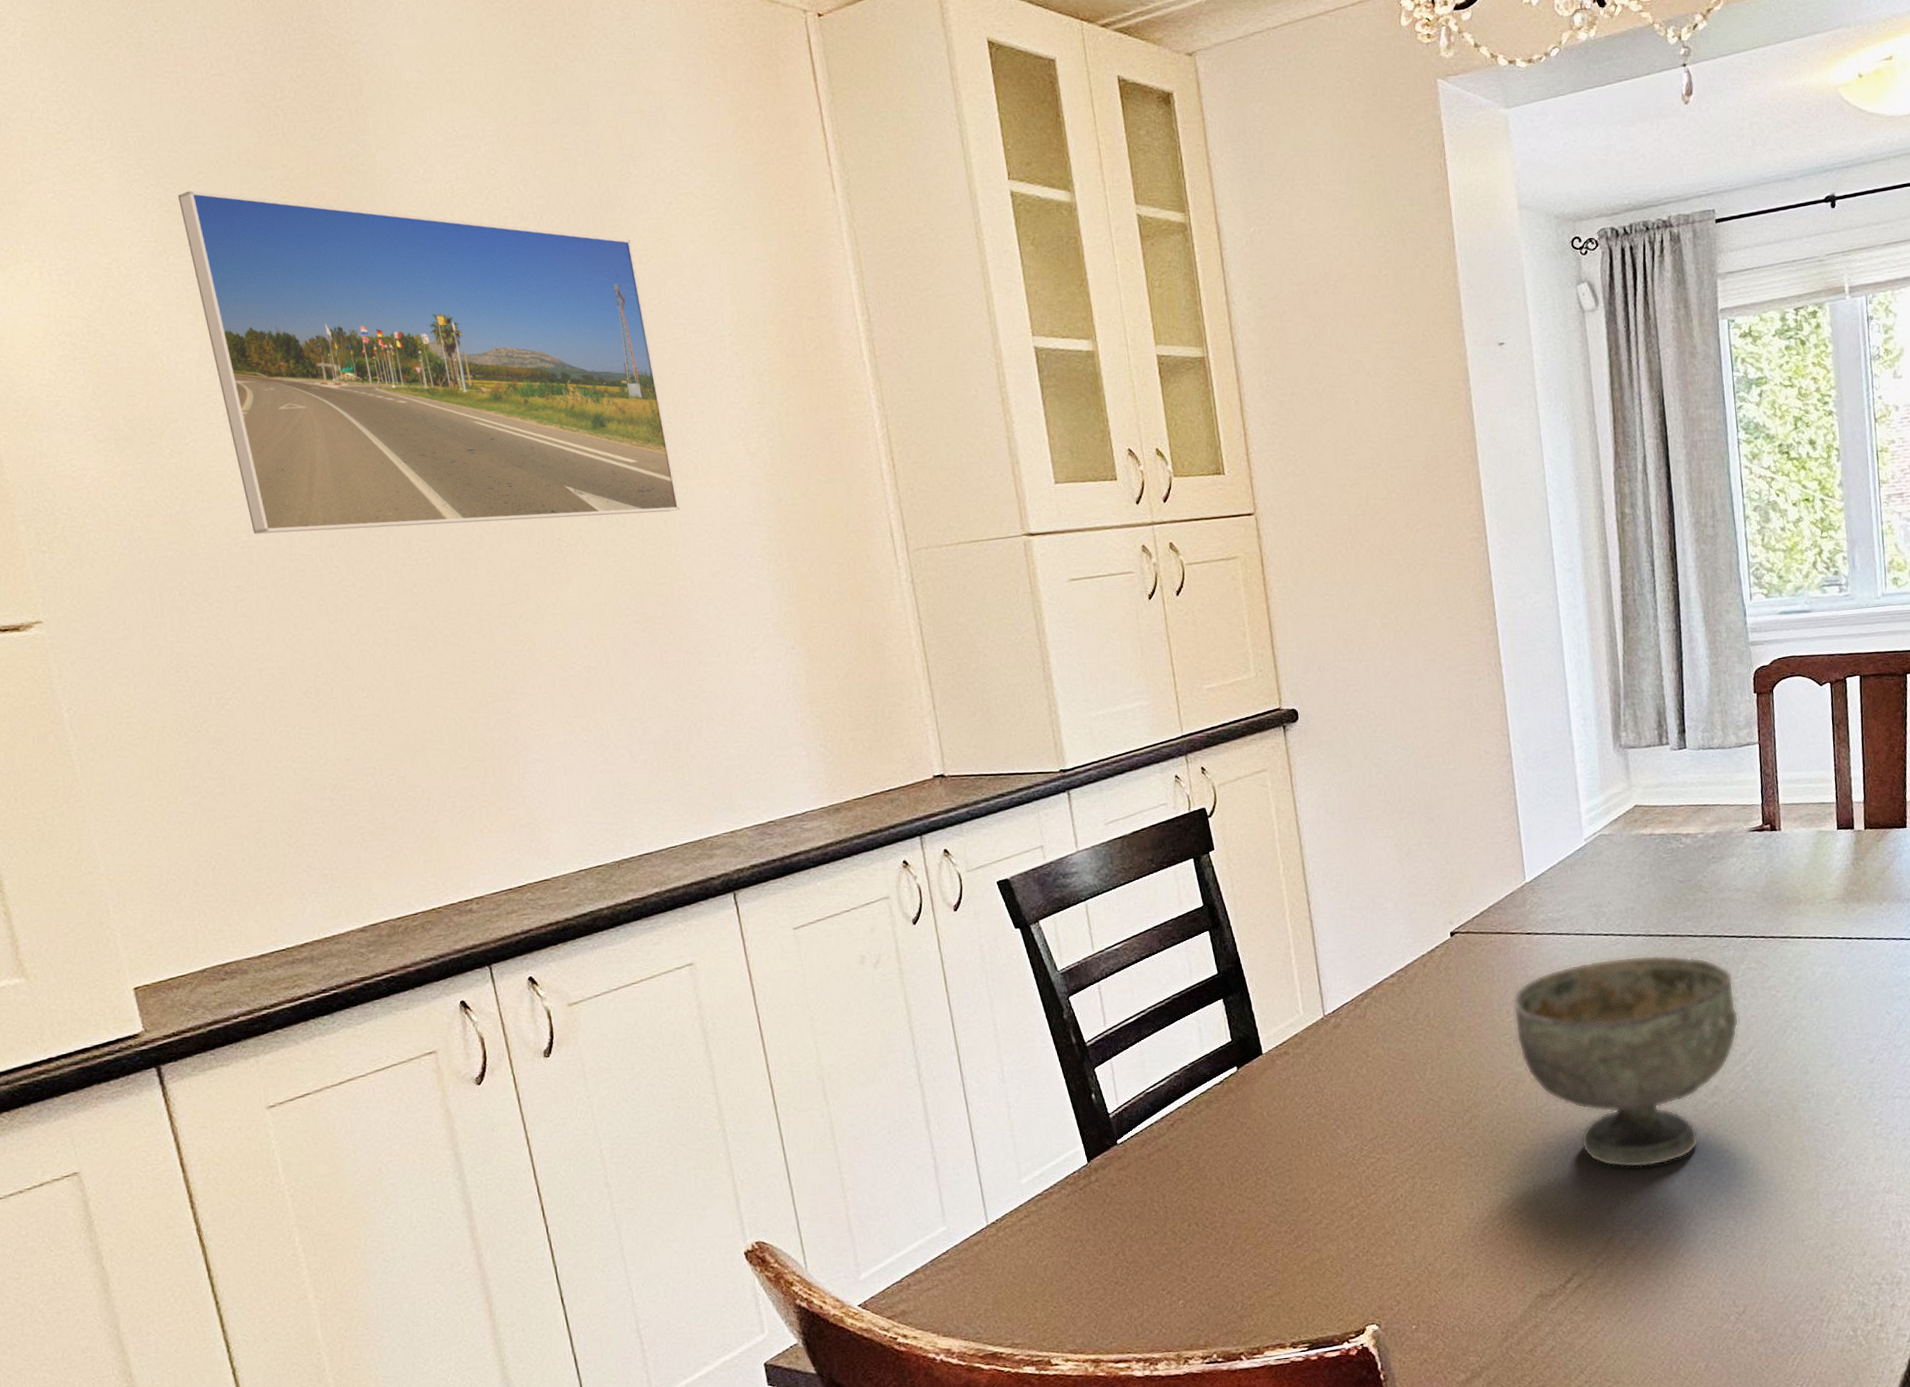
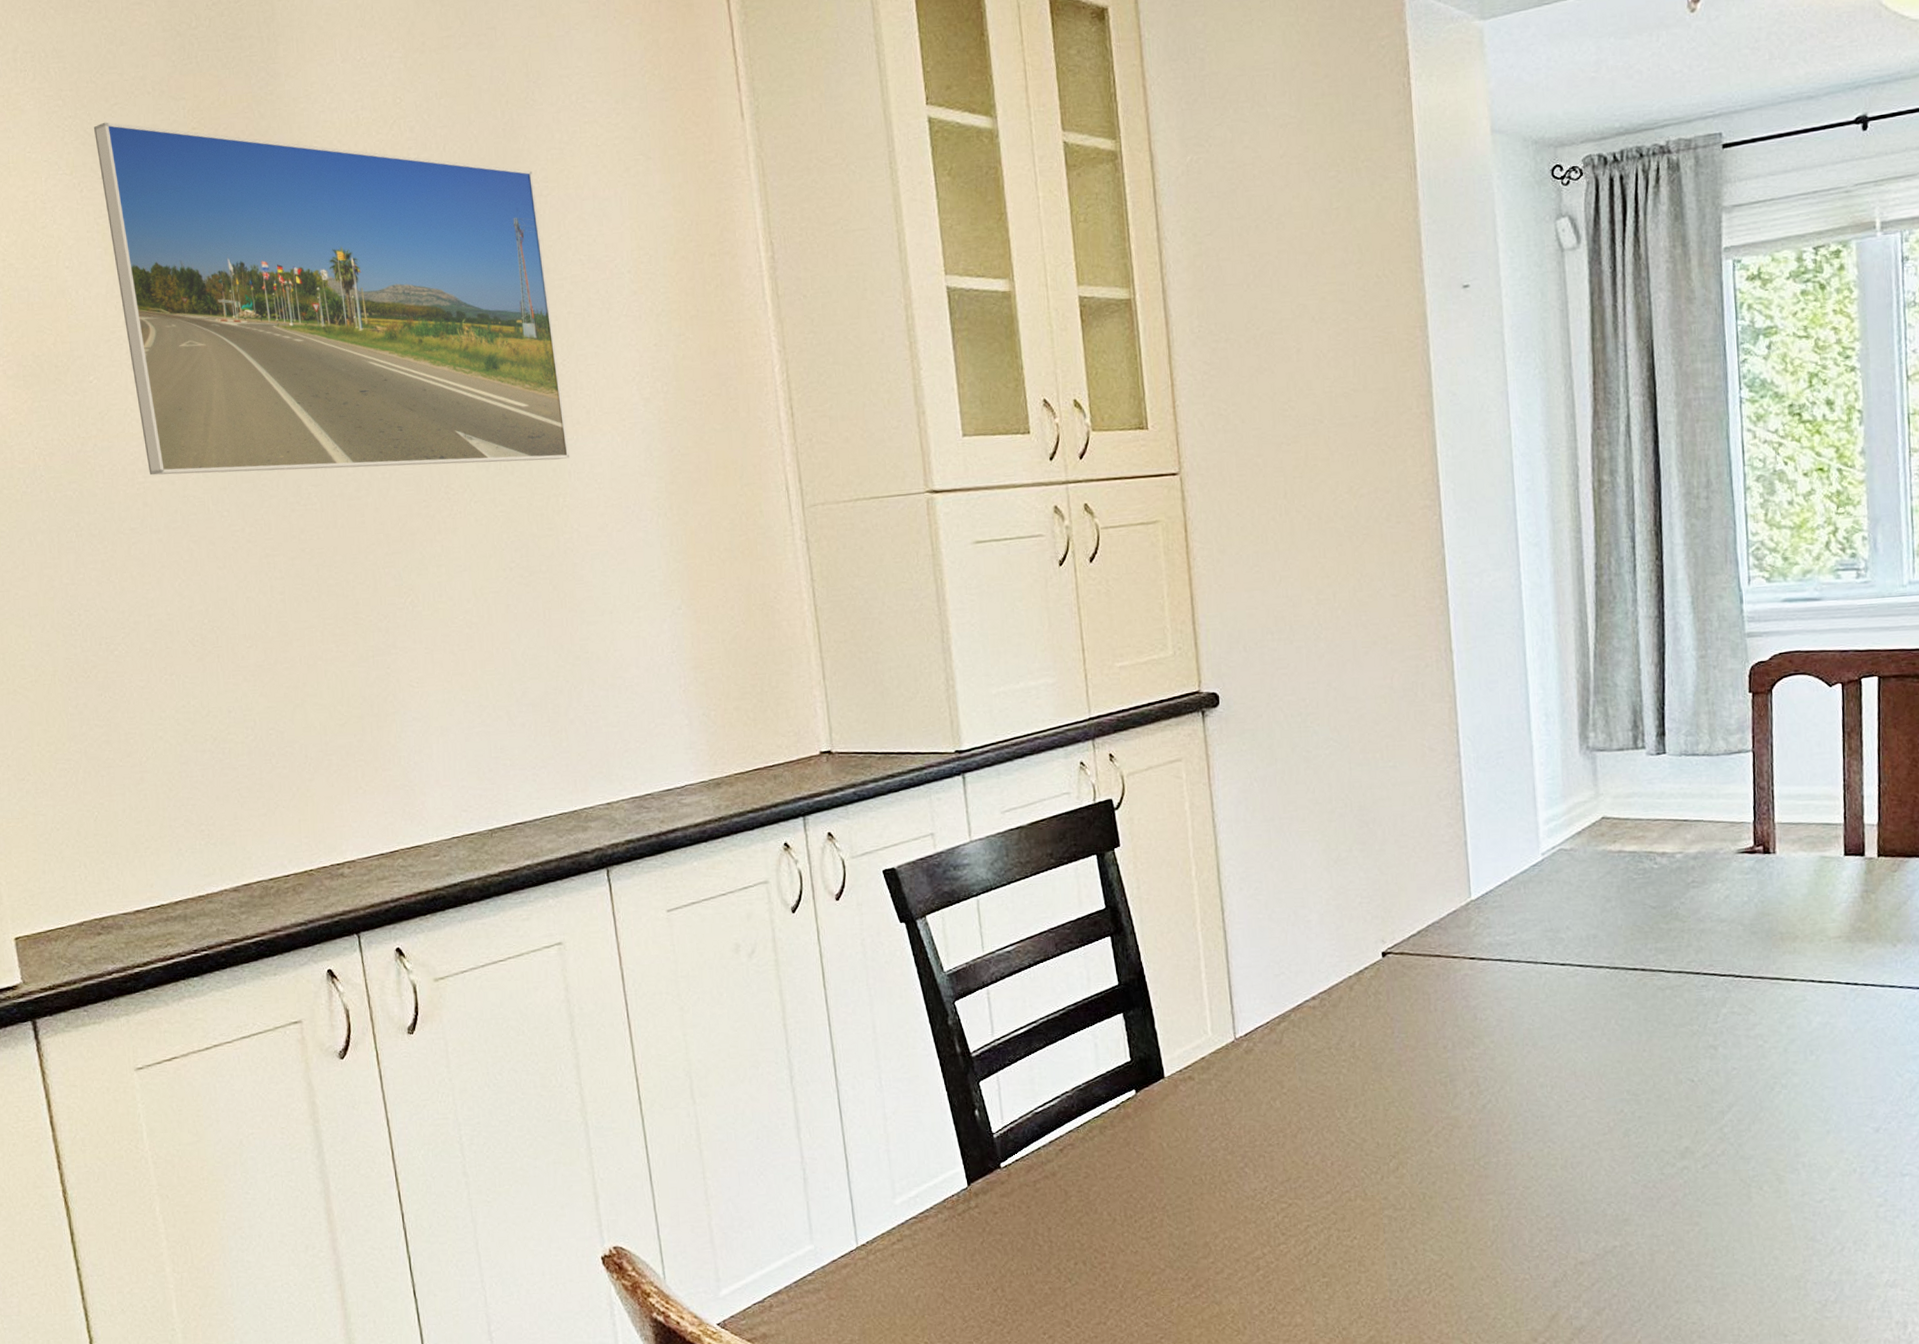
bowl: present [1511,955,1740,1168] -> none [1449,990,1718,1237]

